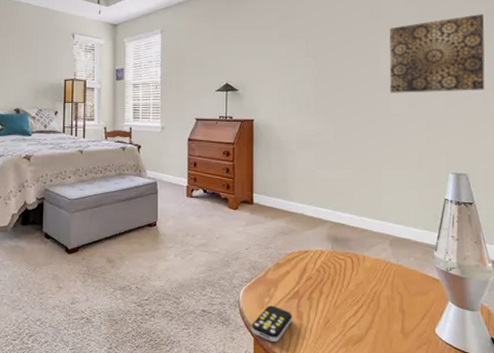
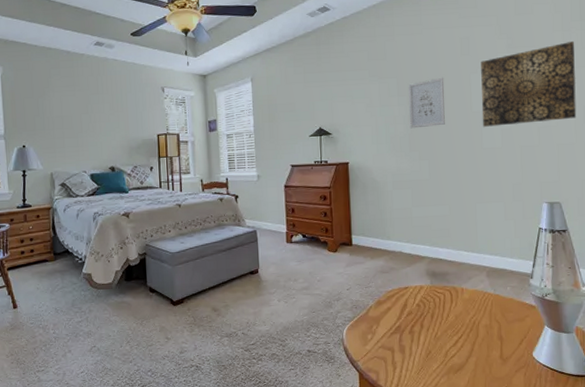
remote control: present [252,305,293,343] -> none [356,341,396,376]
wall art: none [316,41,353,90] -> present [407,77,445,129]

